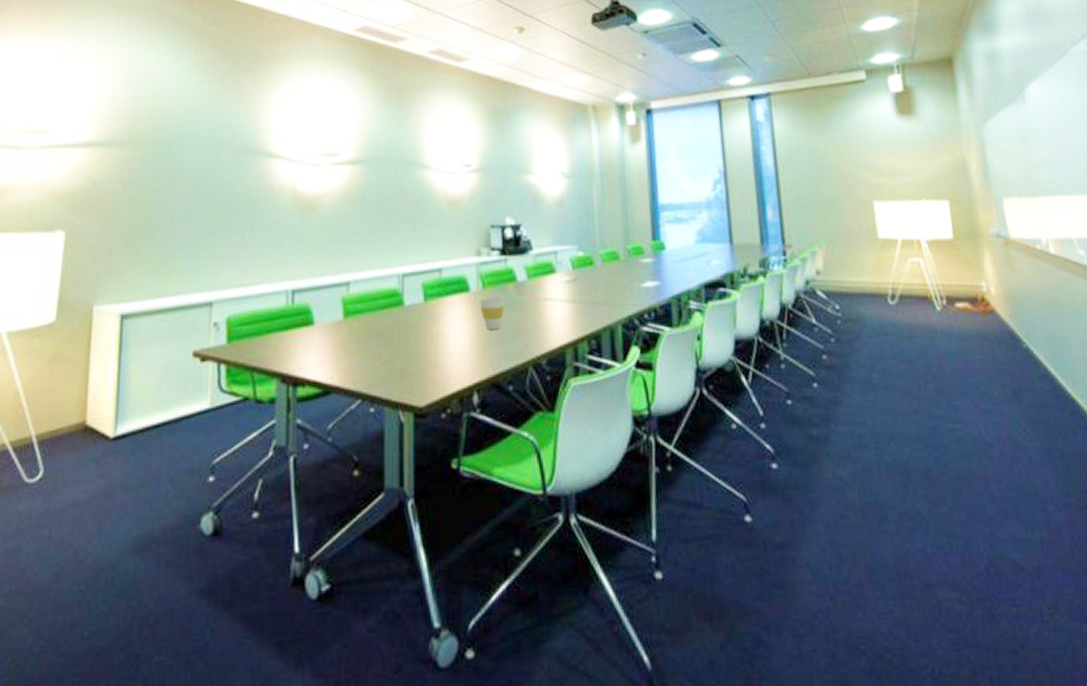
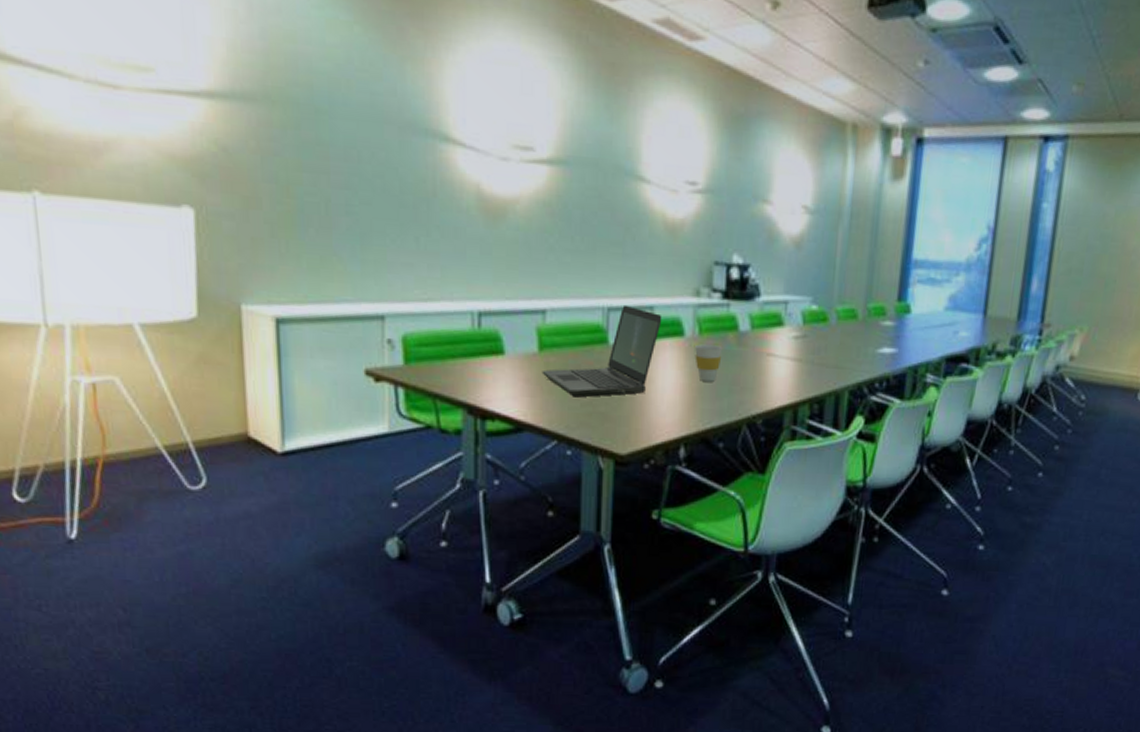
laptop computer: none [346,270,450,357] -> present [542,304,662,398]

